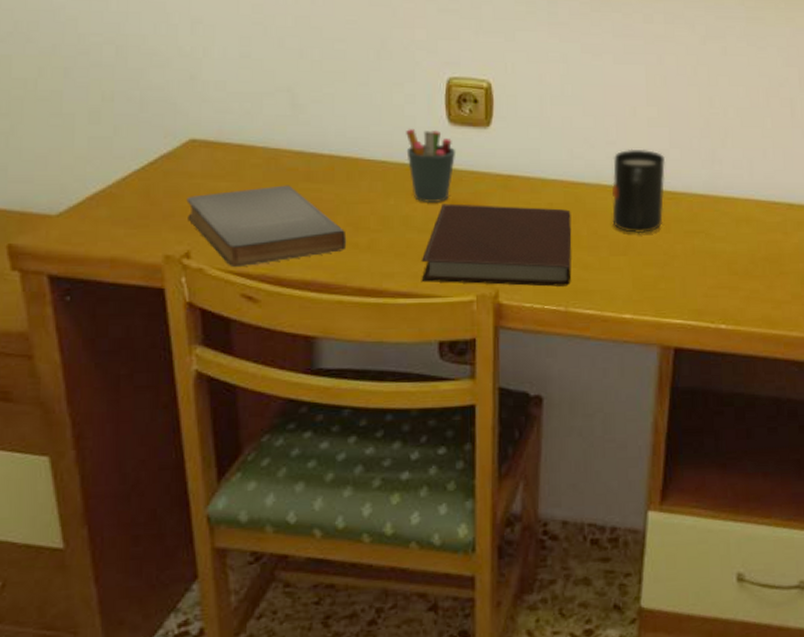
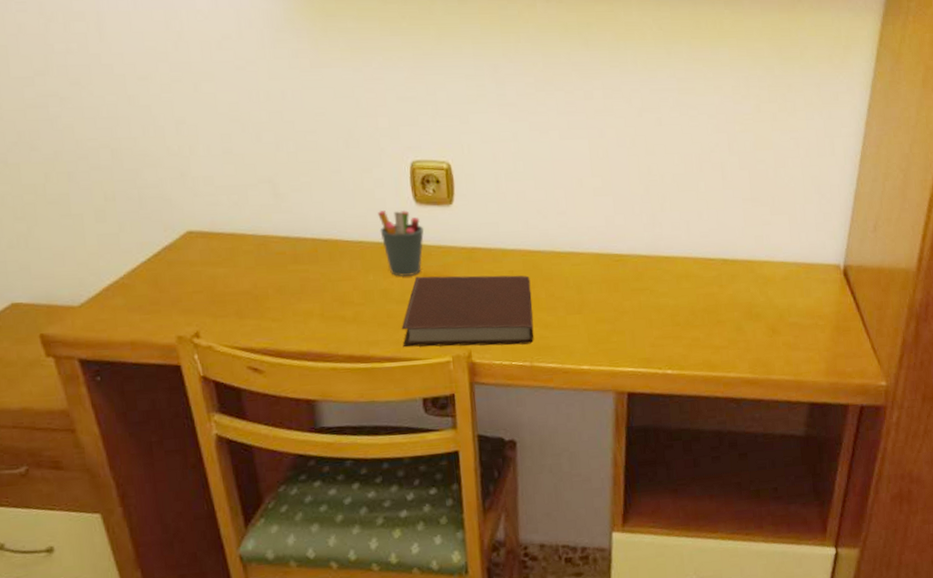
book: present [186,185,347,268] -> none [190,268,335,344]
mug: present [611,149,665,234] -> none [564,217,612,294]

